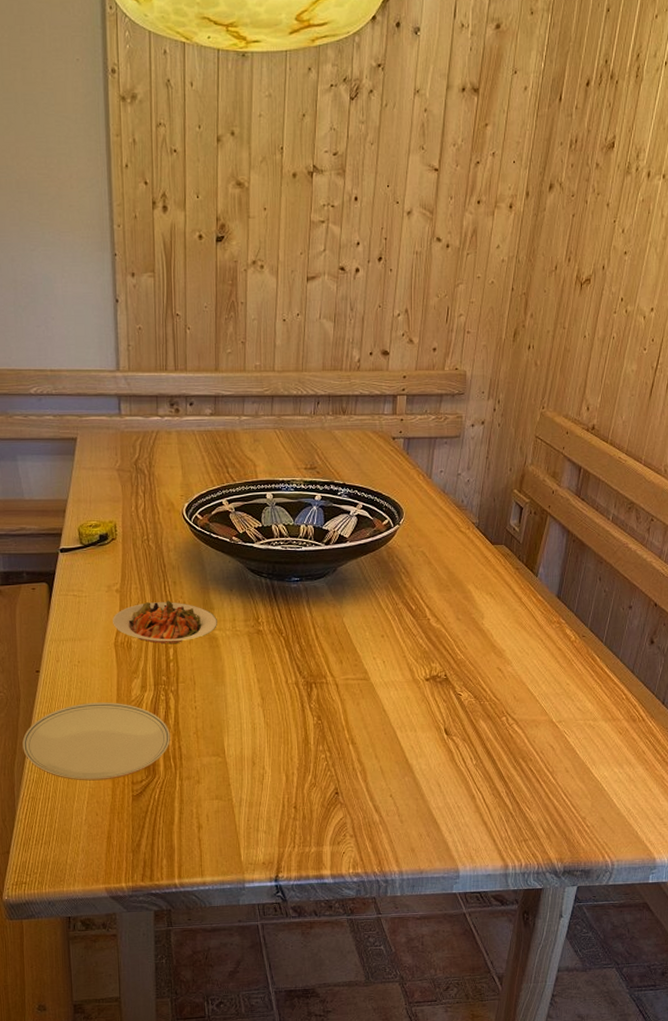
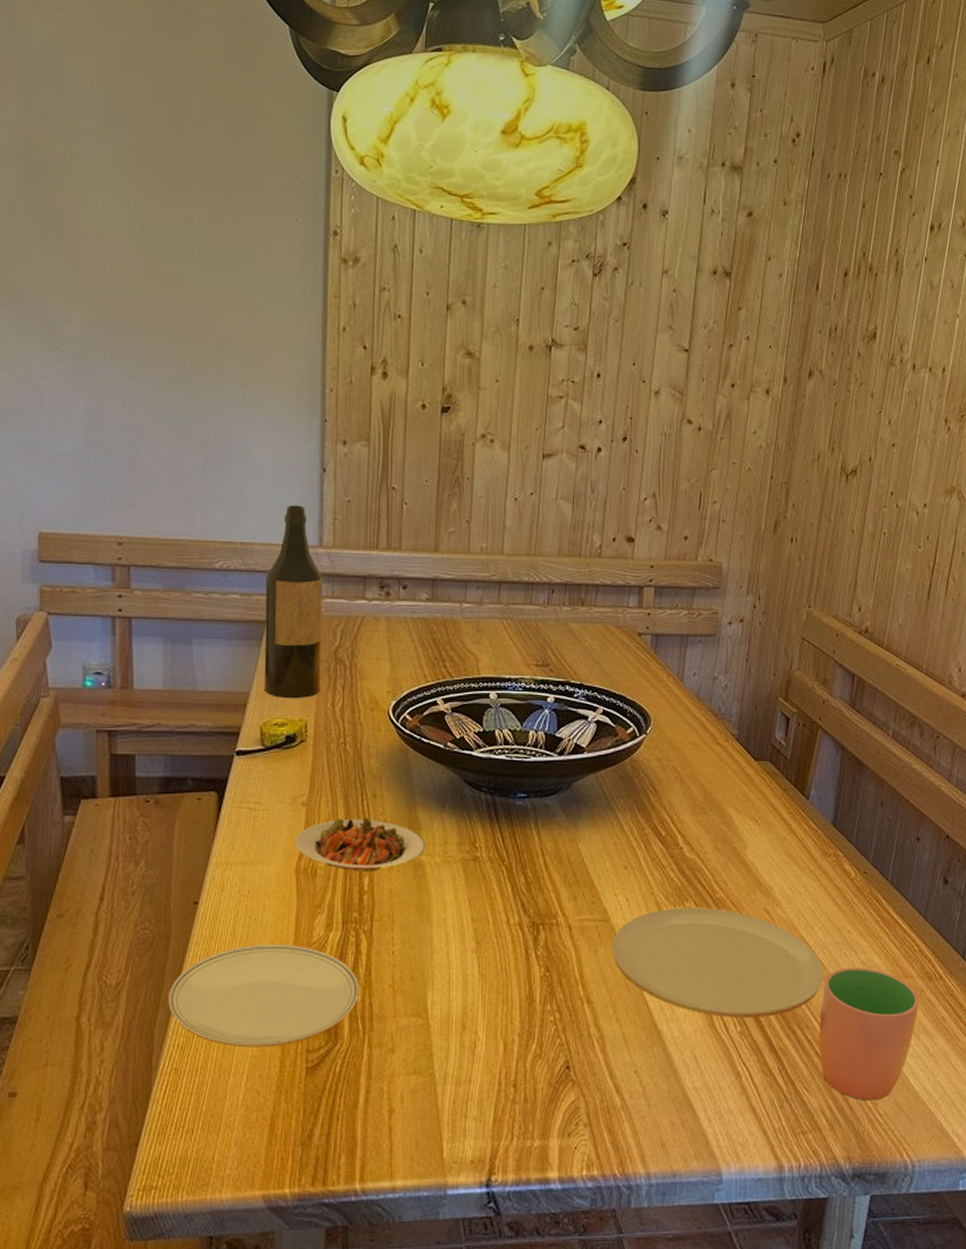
wine bottle: none [74,334,126,503] -> present [264,505,323,698]
plate: none [372,667,546,754] -> present [612,908,825,1018]
cup: none [539,713,624,816] -> present [818,968,919,1101]

